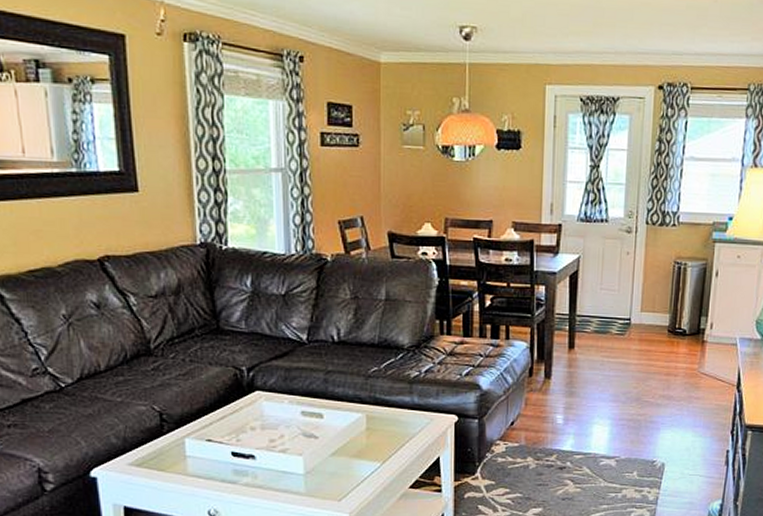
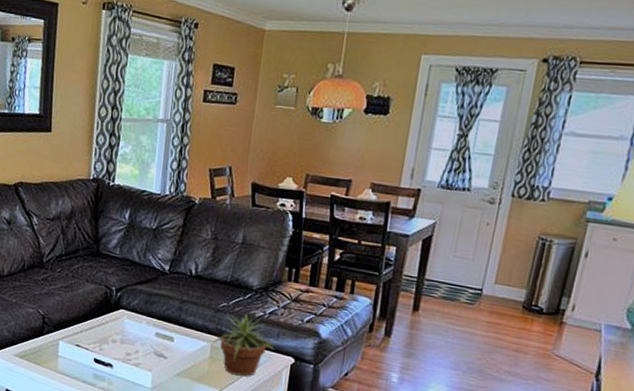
potted plant: none [367,376,436,444] -> present [212,314,275,377]

